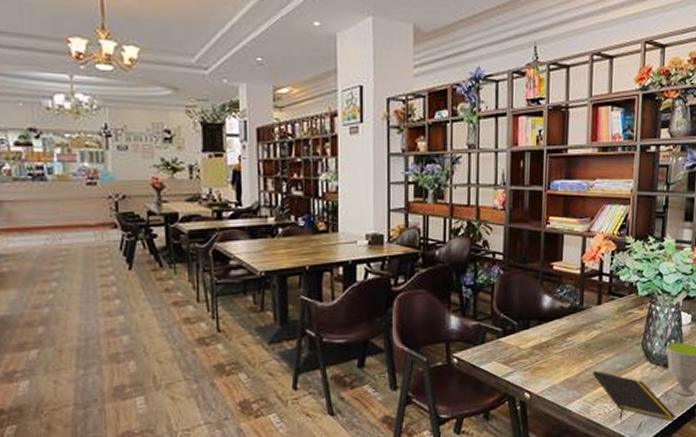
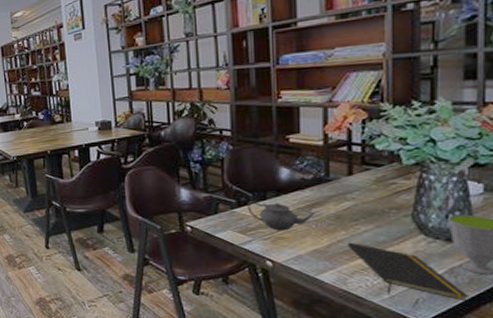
teapot: none [512,330,569,361] -> present [247,201,315,231]

